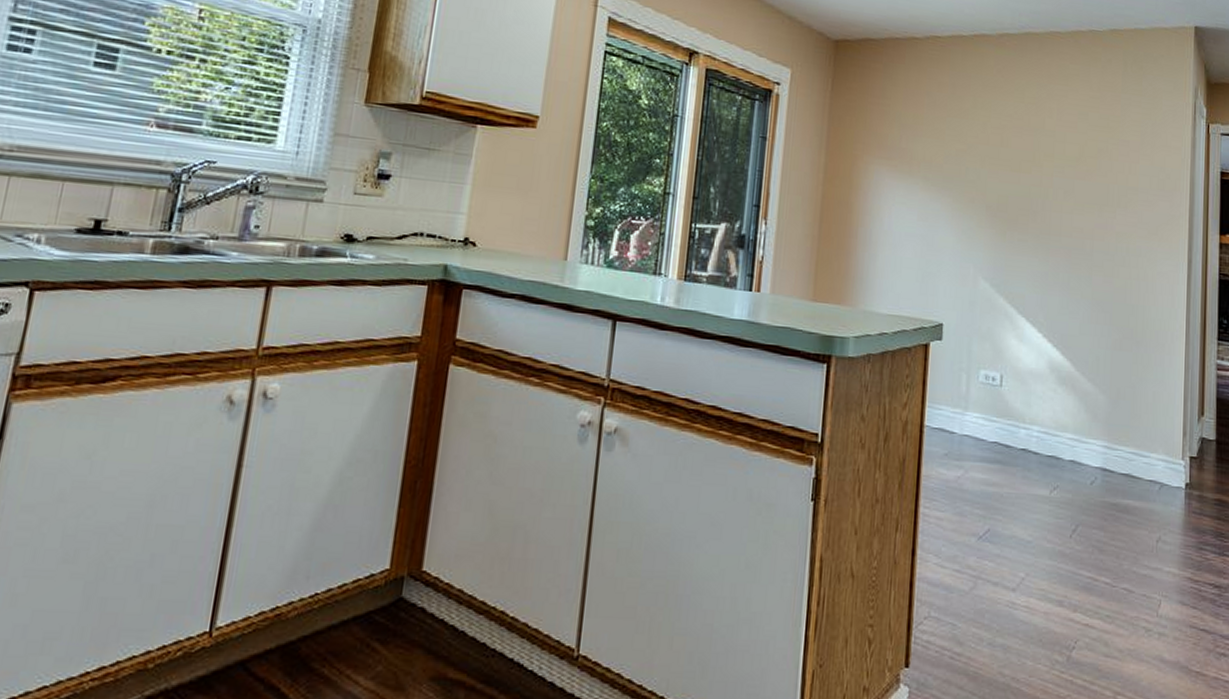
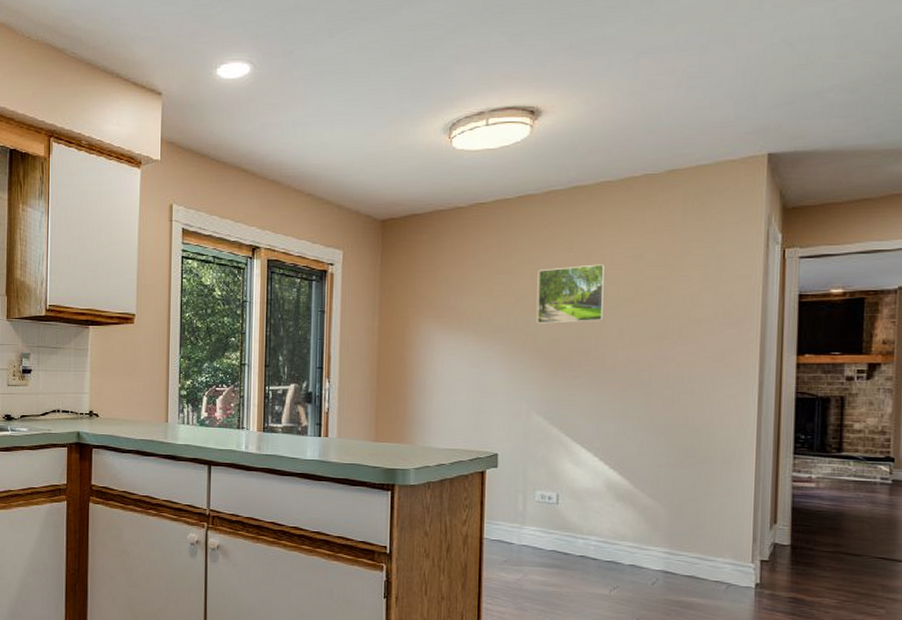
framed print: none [986,117,1054,181] -> present [536,264,606,324]

